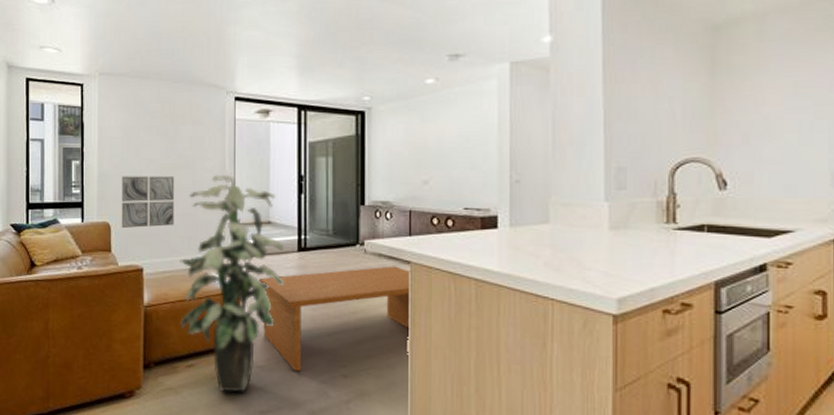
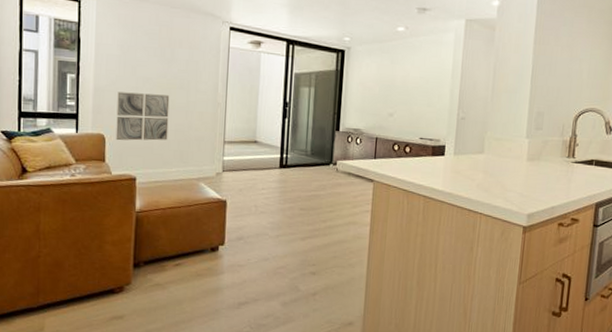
indoor plant: present [179,175,285,393] -> none [170,97,267,288]
coffee table: present [259,266,412,372] -> none [244,183,374,270]

